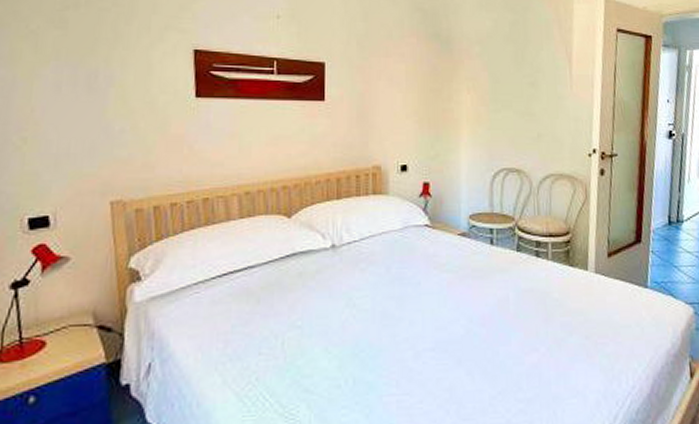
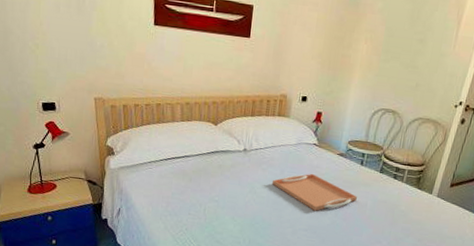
serving tray: none [375,265,495,319] -> present [271,173,358,211]

